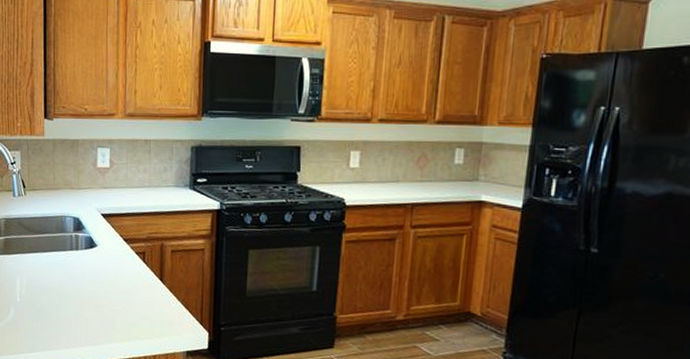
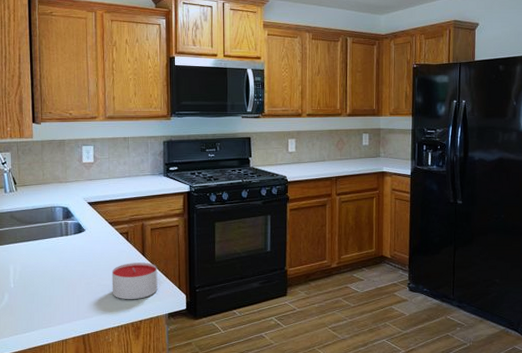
candle: none [124,288,177,331] -> present [112,262,158,300]

